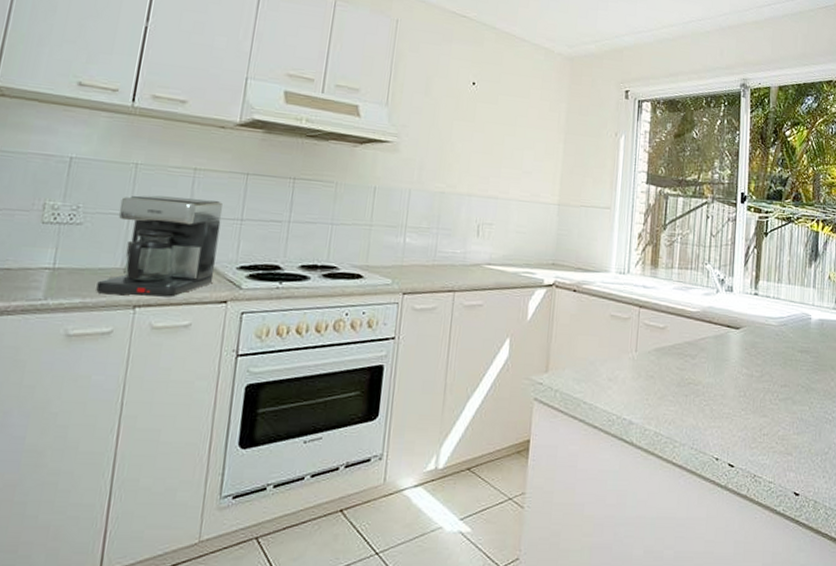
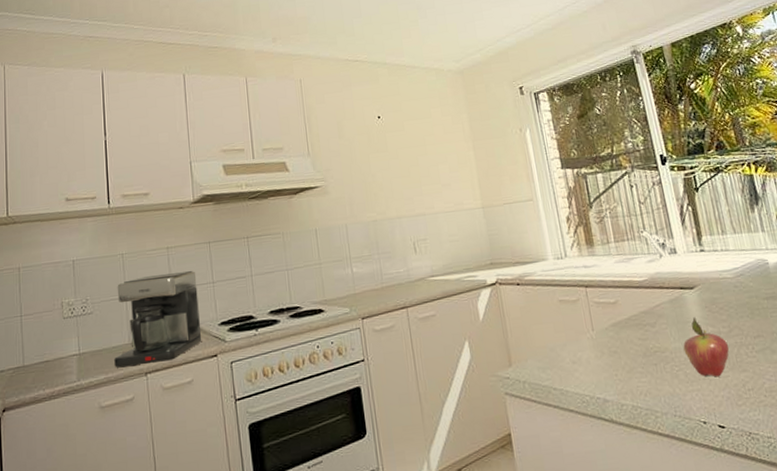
fruit: none [715,357,757,418] -> present [683,317,730,377]

